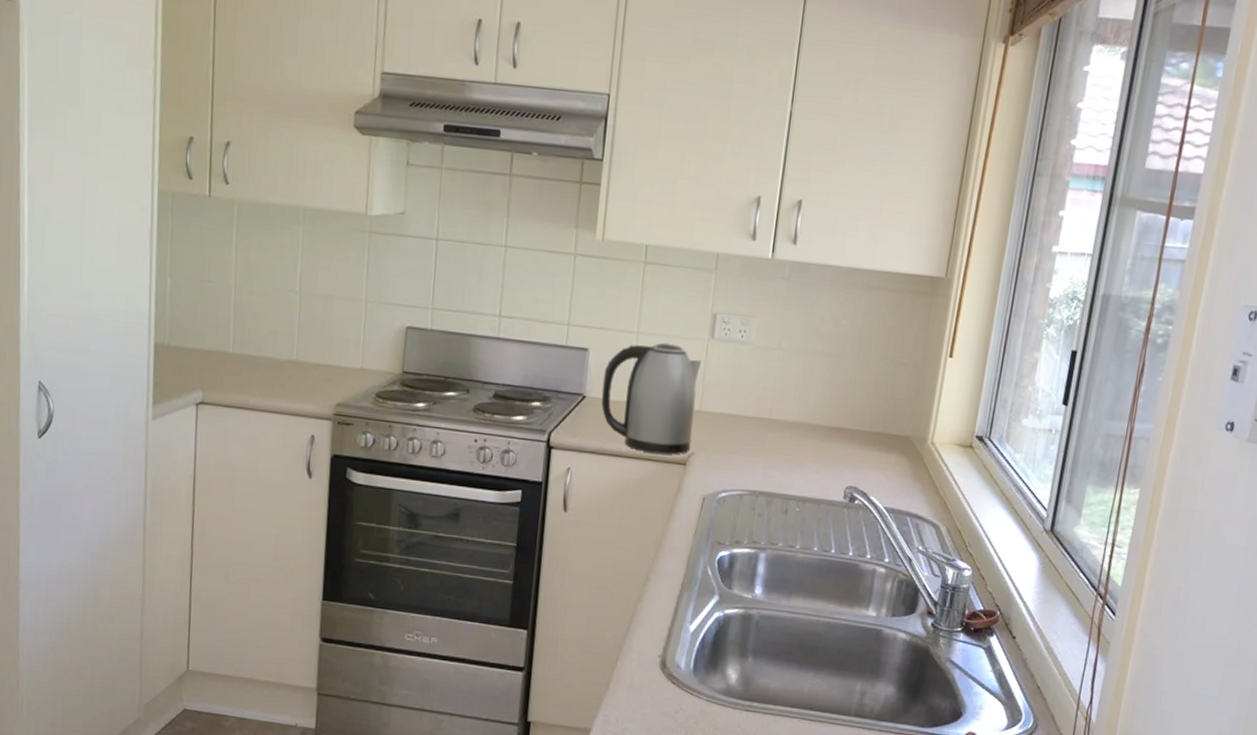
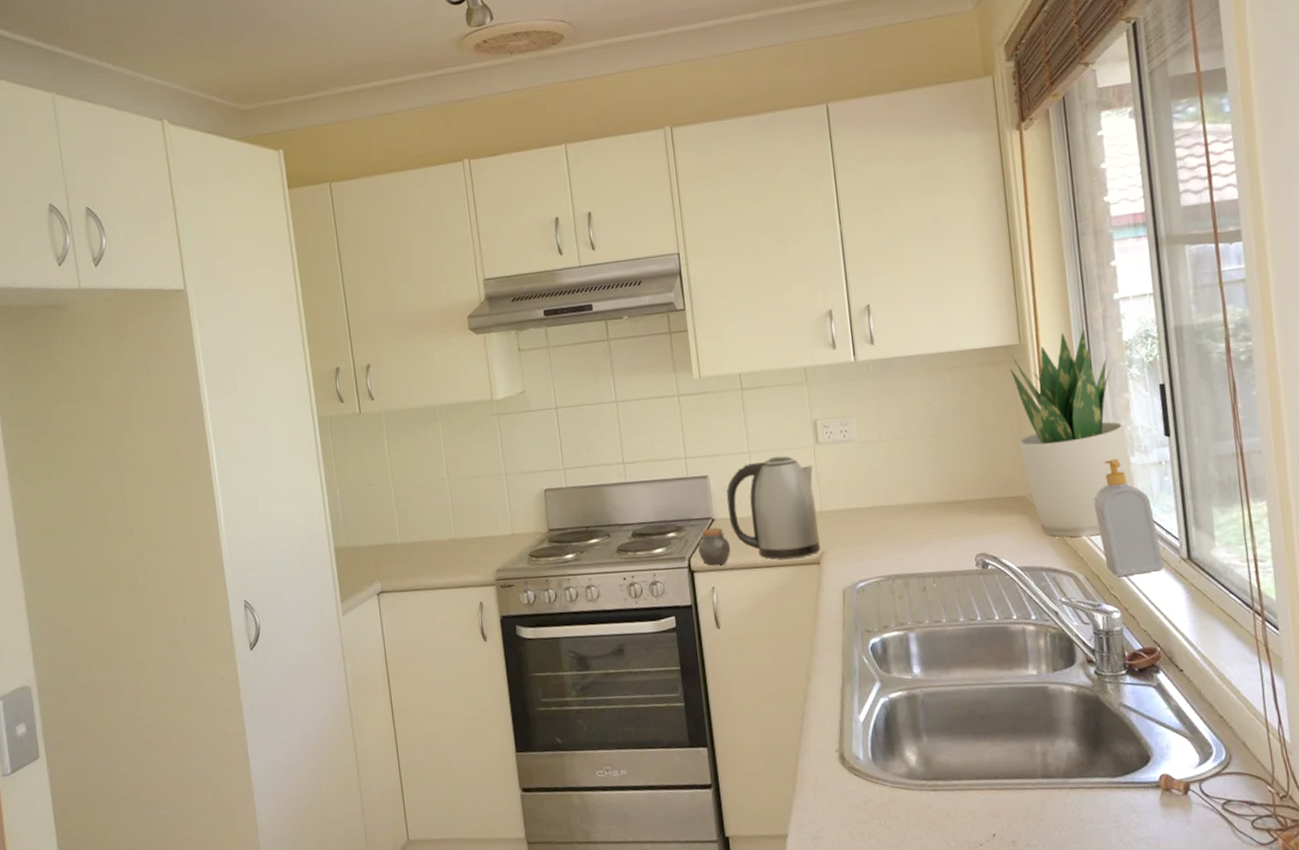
jar: none [561,405,597,447] -> present [698,527,731,567]
planter: none [915,275,1030,491] -> present [1009,329,1136,538]
soap bottle: none [970,417,1031,538] -> present [1093,458,1164,577]

